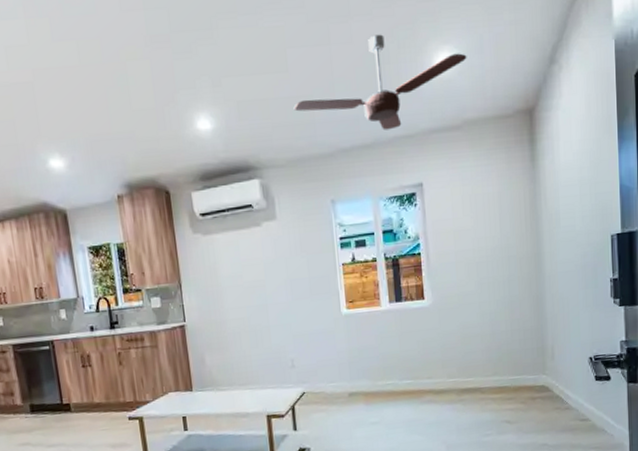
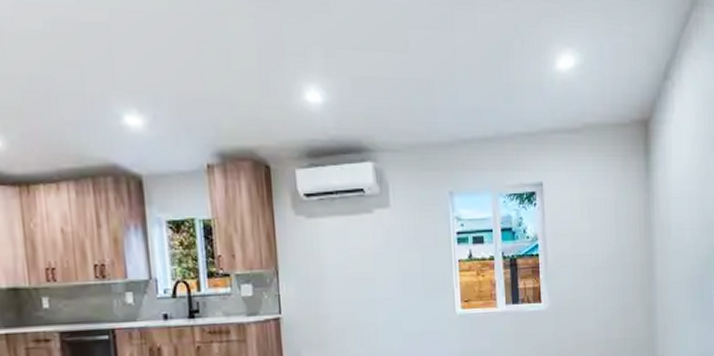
ceiling fan: present [293,34,467,130] -> none [413,27,588,125]

